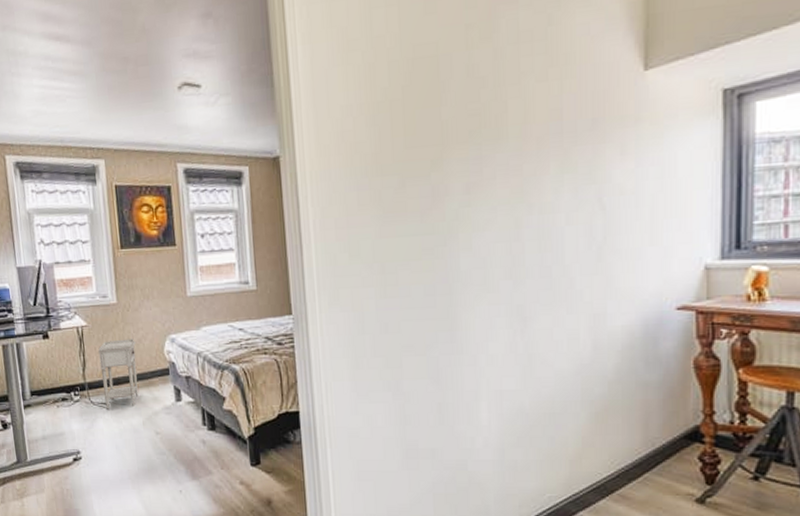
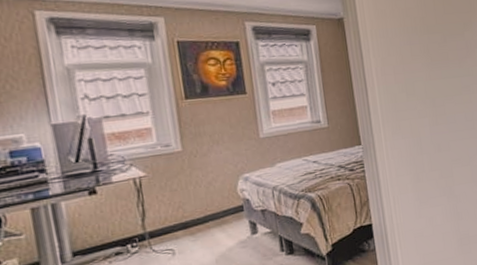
nightstand: present [98,338,139,409] -> none [161,182,210,255]

